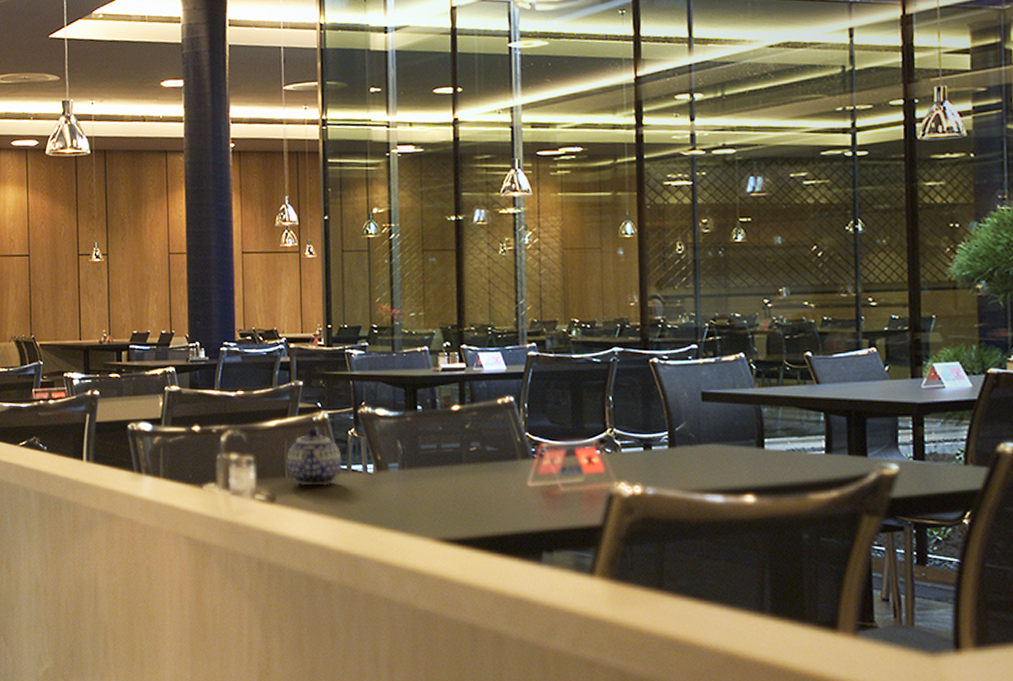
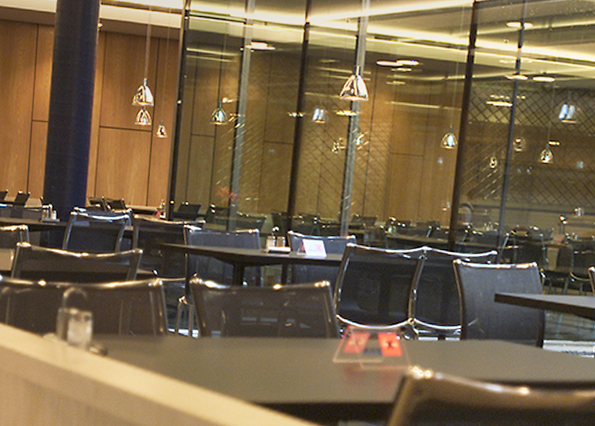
teapot: present [286,427,342,486] -> none [121,292,171,345]

